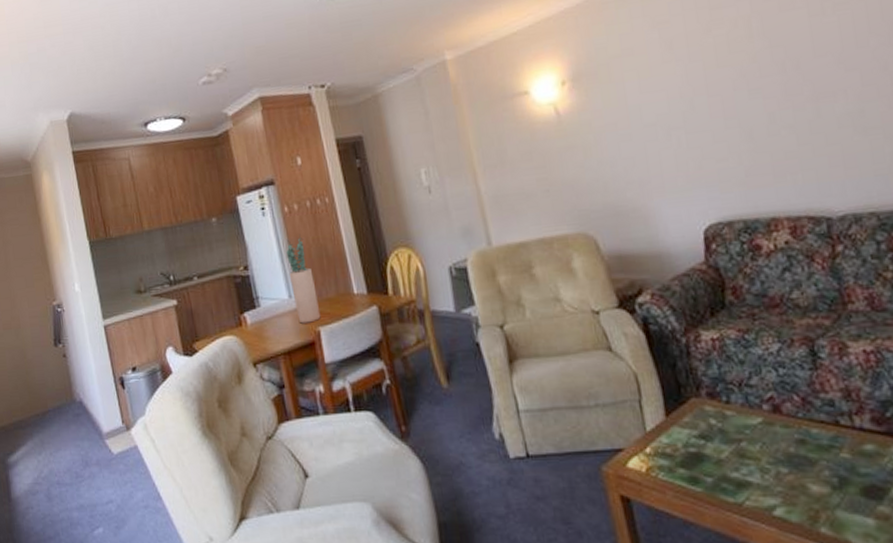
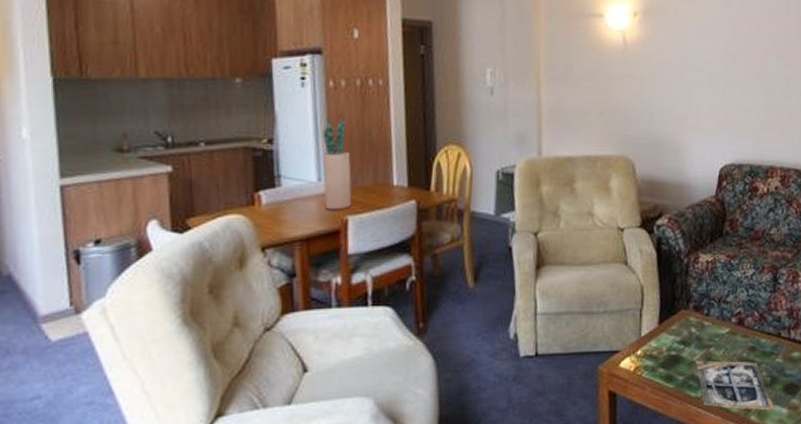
magazine: none [725,457,852,521] -> present [695,360,774,411]

